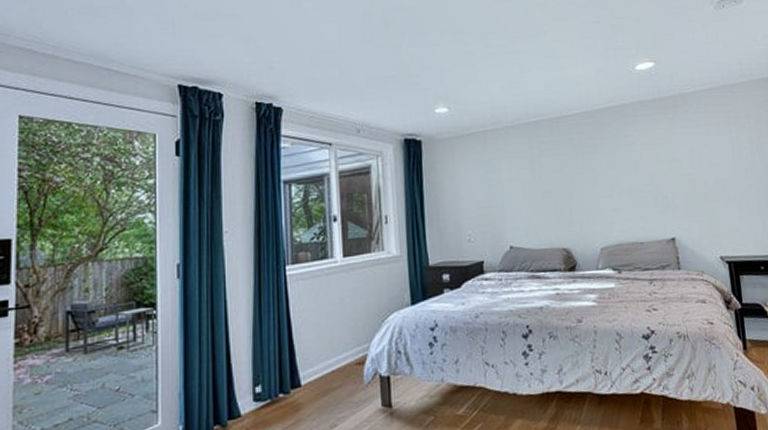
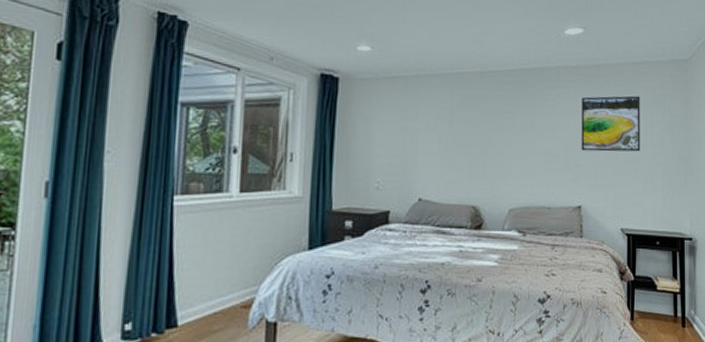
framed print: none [661,121,730,183] -> present [581,95,640,152]

